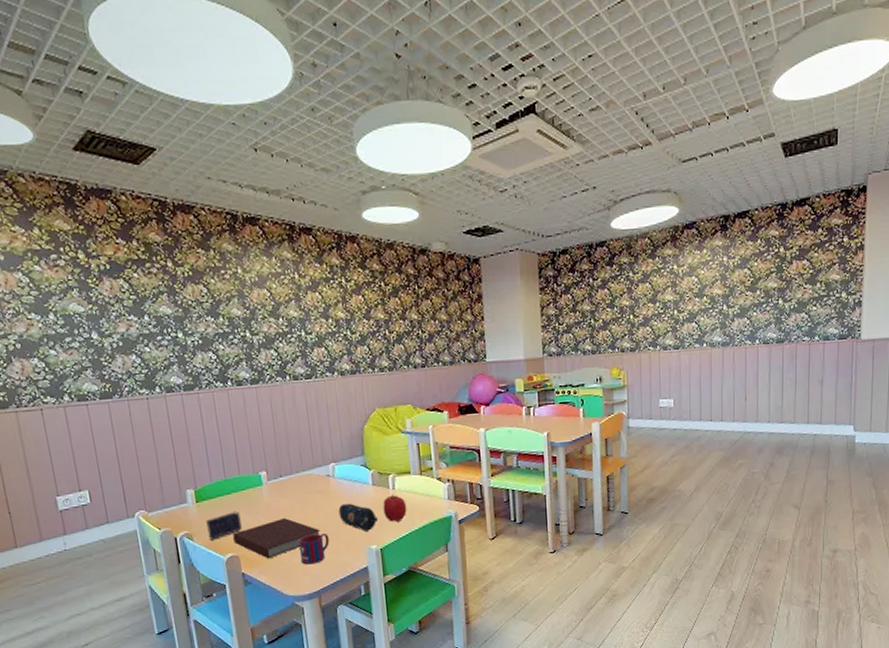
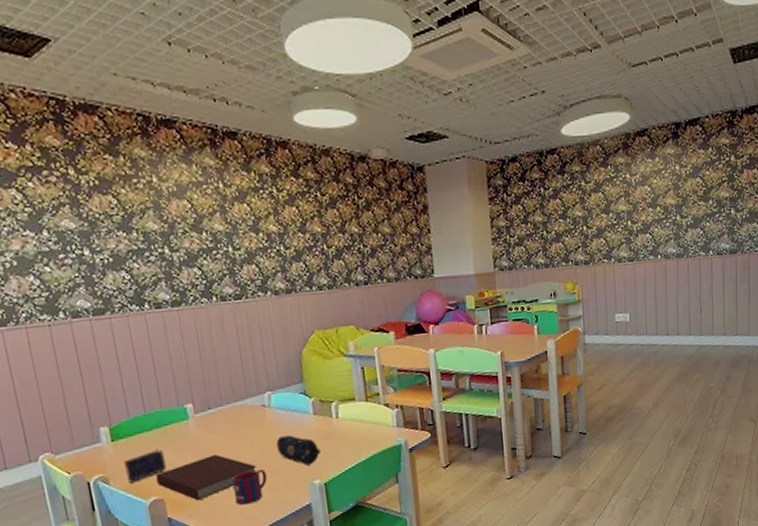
fruit: present [383,494,407,522] -> none [325,423,353,454]

